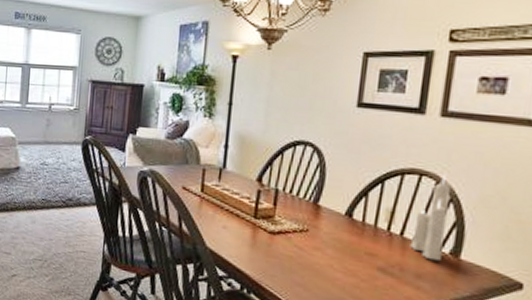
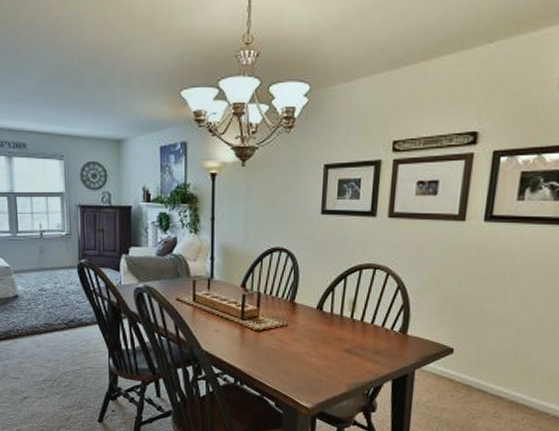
candle: present [409,174,452,262] -> none [369,267,399,339]

